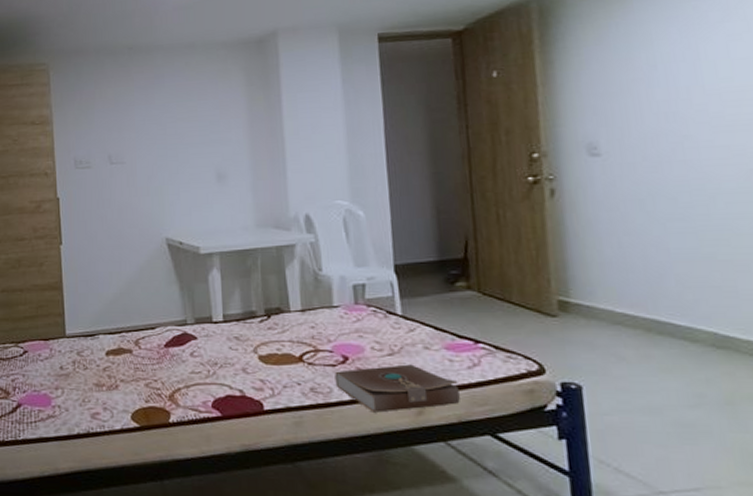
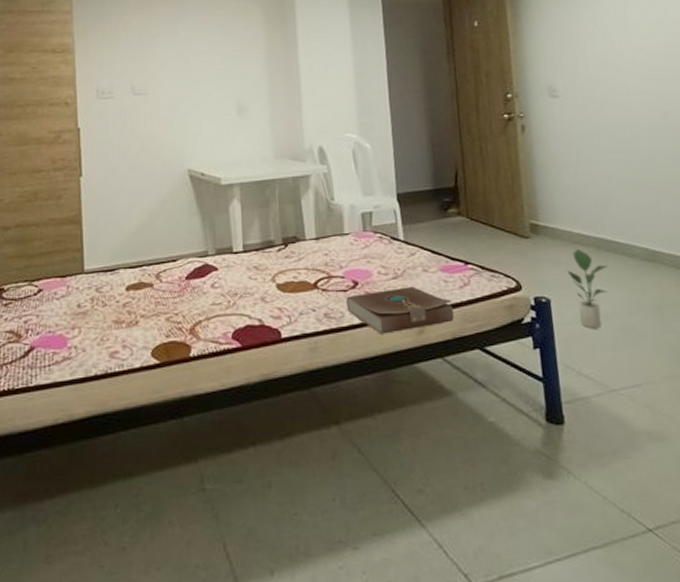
potted plant: none [605,330,662,422] -> present [567,248,609,329]

